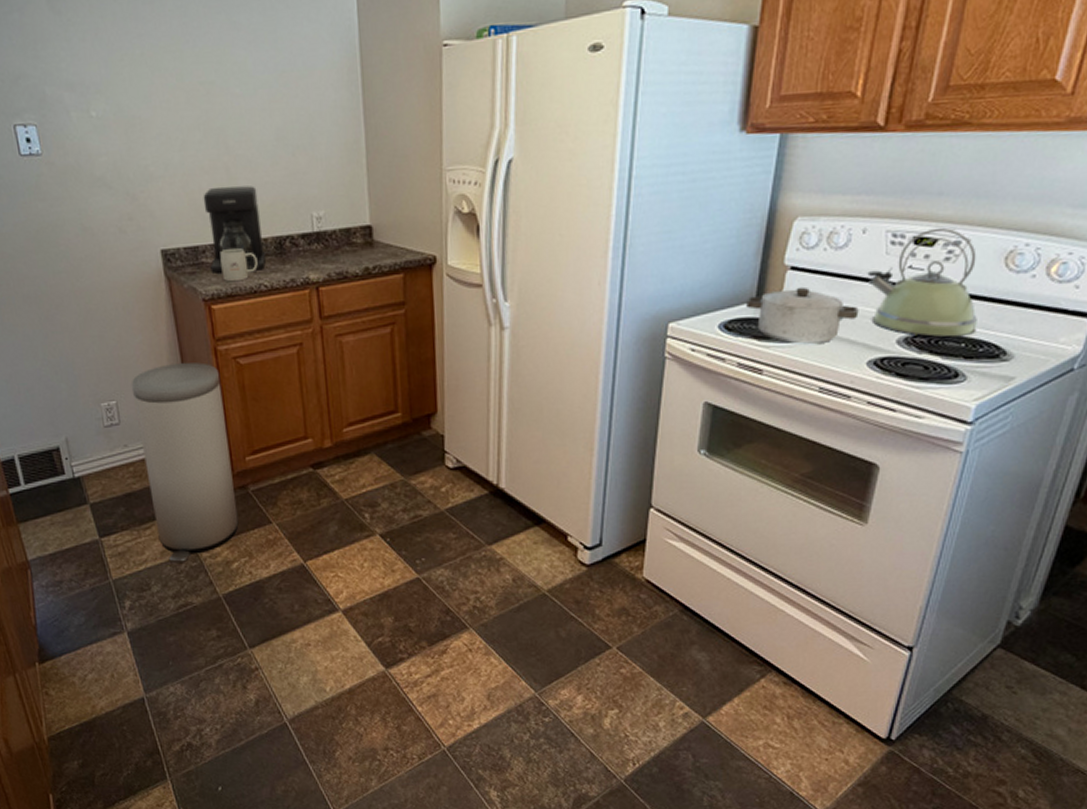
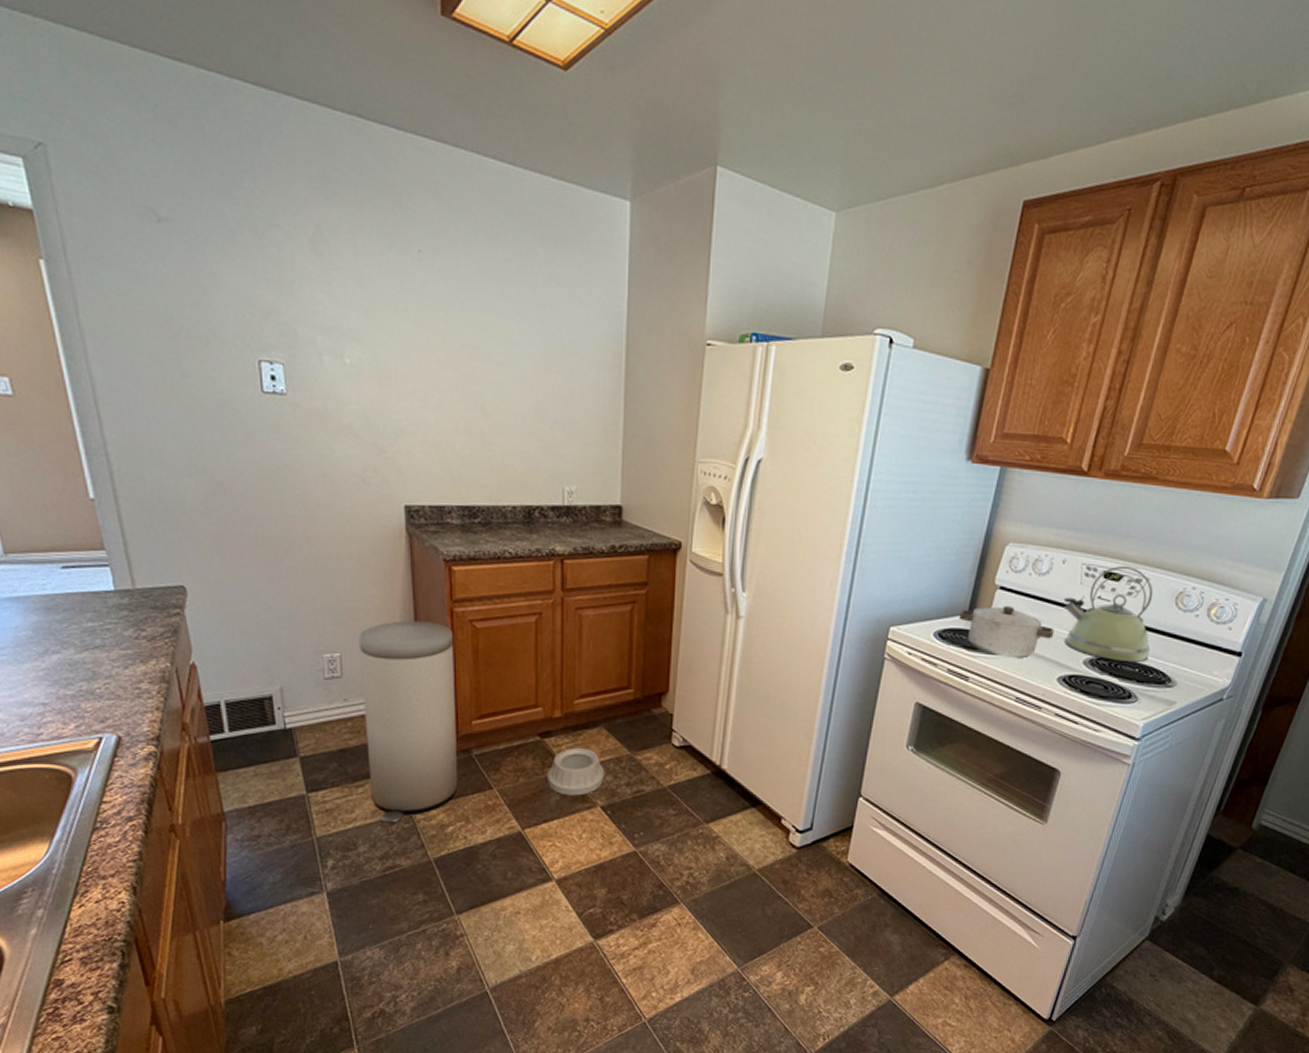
coffee maker: present [203,186,267,274] -> none [454,451,514,537]
mug: present [220,247,258,282] -> none [466,511,504,546]
pet bowl: none [323,475,381,526] -> present [547,747,605,796]

